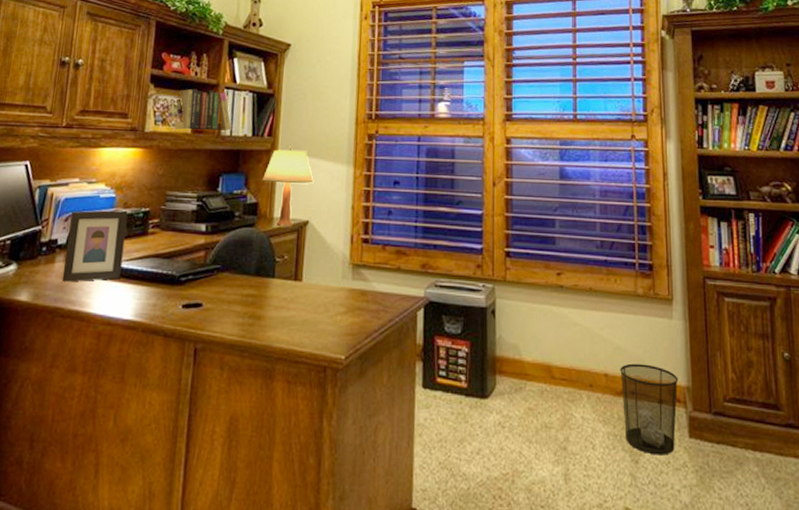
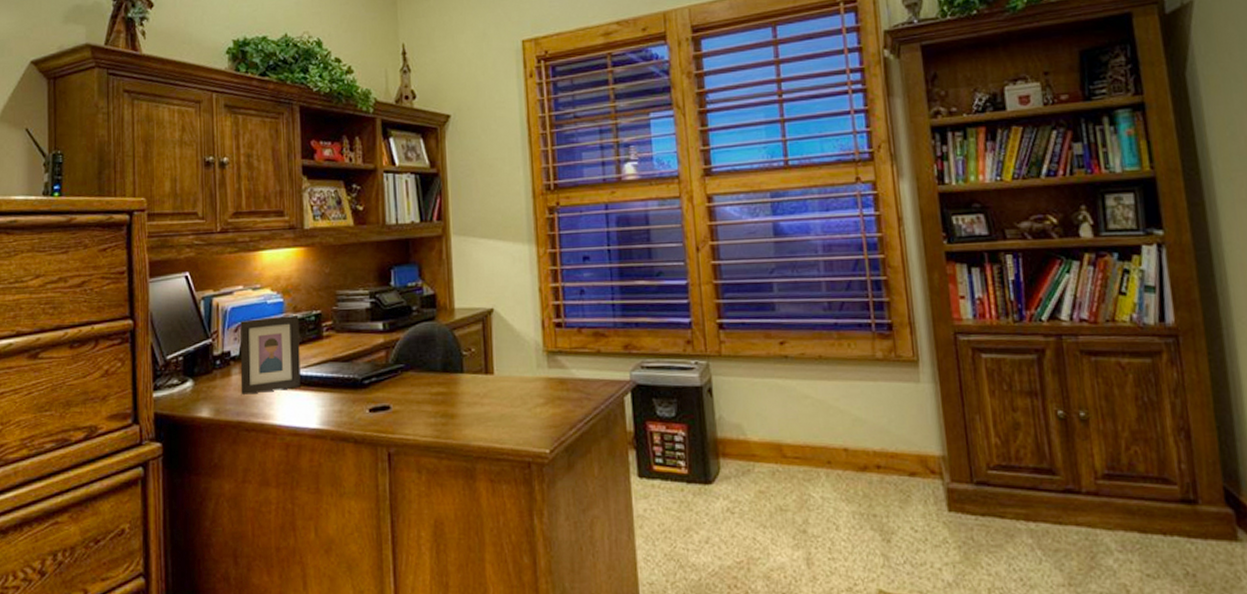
books: present [174,88,231,131] -> none [333,176,396,223]
table lamp: present [261,147,313,228] -> none [436,230,493,318]
waste bin: present [620,363,679,455] -> none [861,434,932,533]

